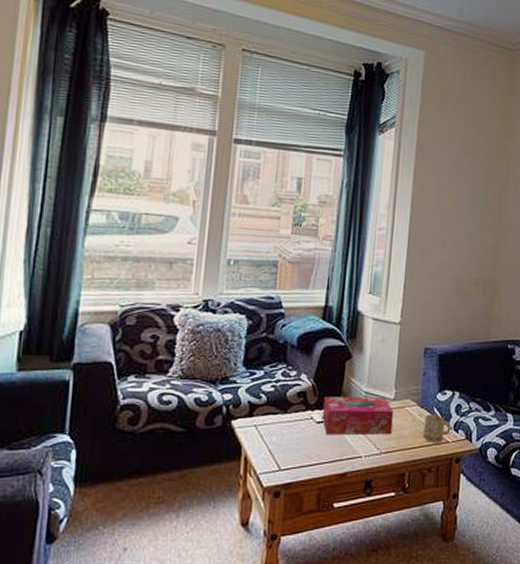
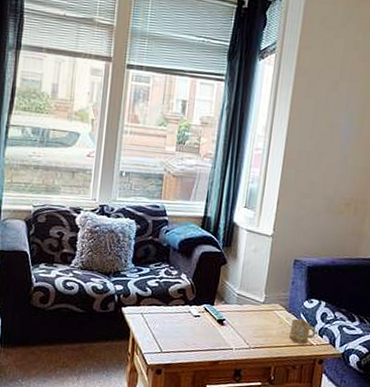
tissue box: present [322,396,393,435] -> none [198,294,263,333]

